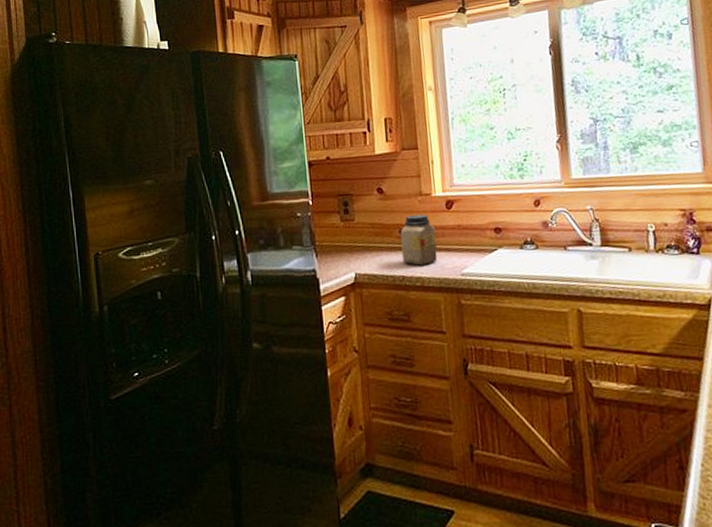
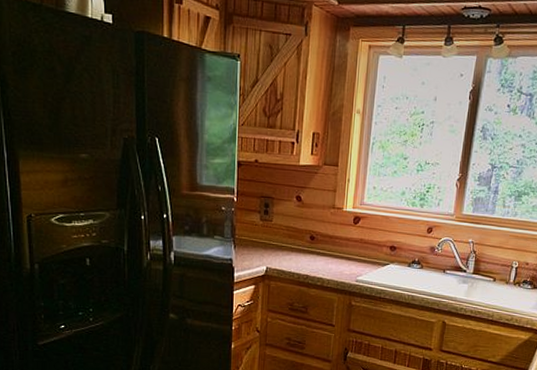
jar: present [400,214,438,266] -> none [309,224,341,269]

